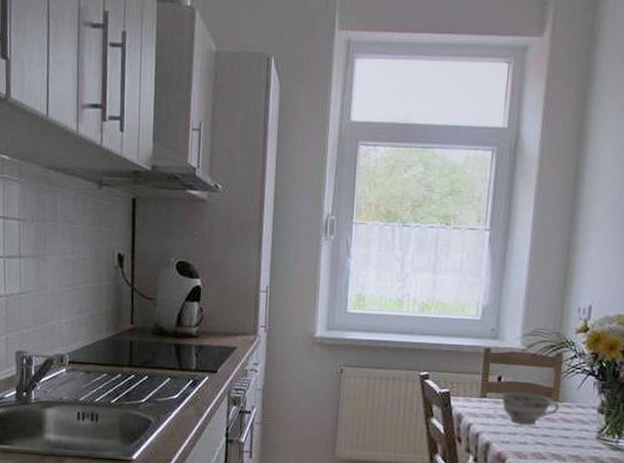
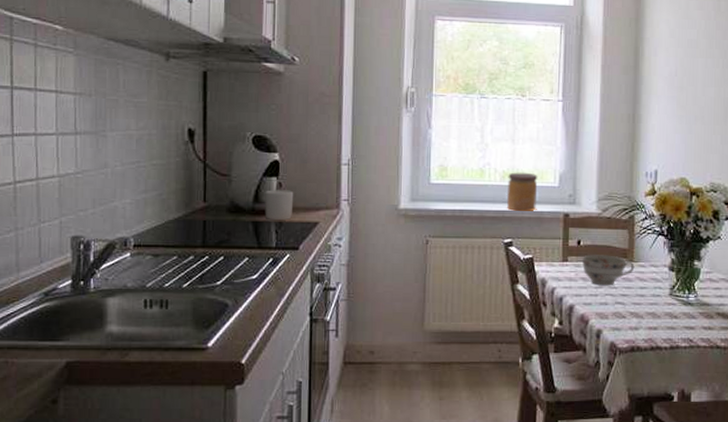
mug: none [186,314,214,345] -> present [265,190,294,221]
jar: none [424,303,459,345] -> present [506,172,538,212]

